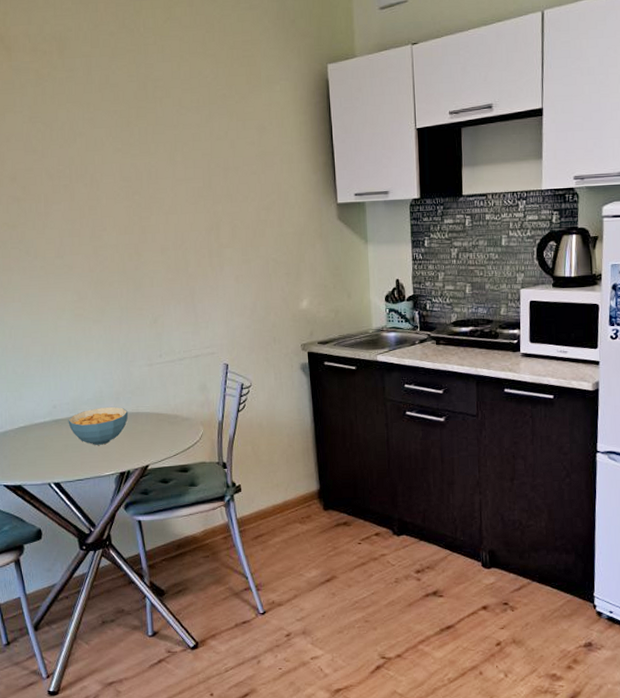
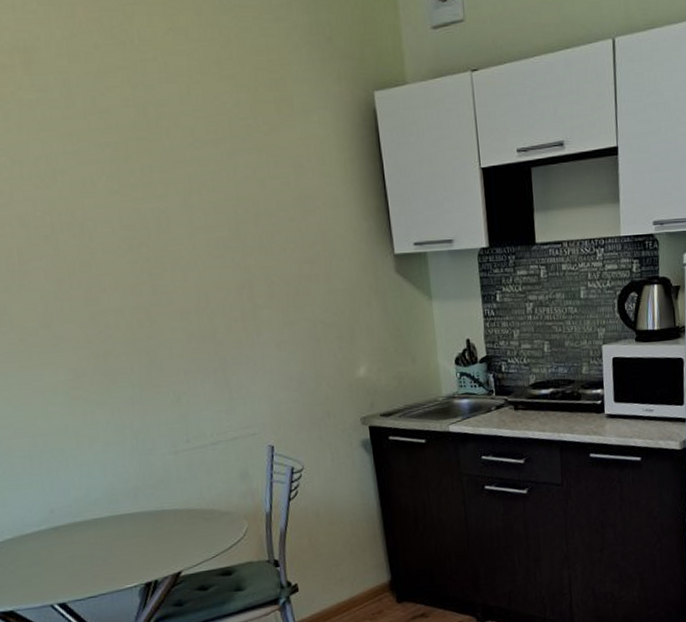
cereal bowl: present [68,406,129,445] -> none [71,505,151,554]

